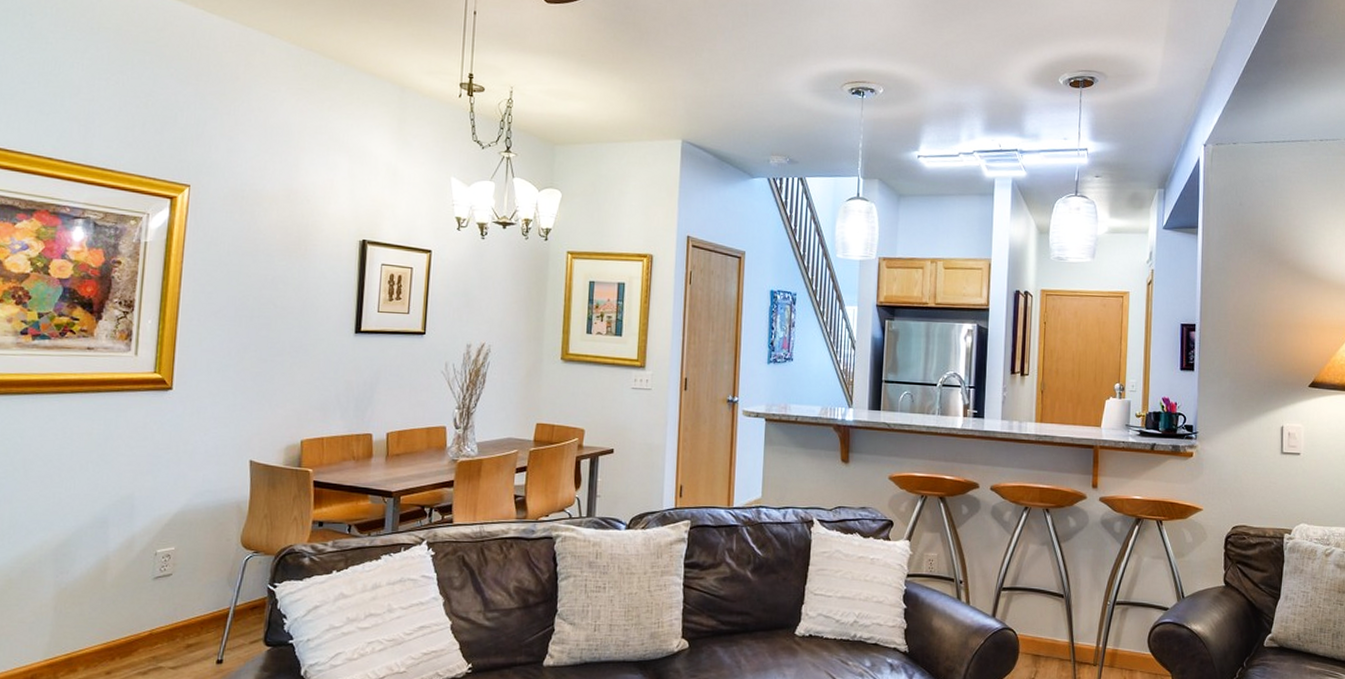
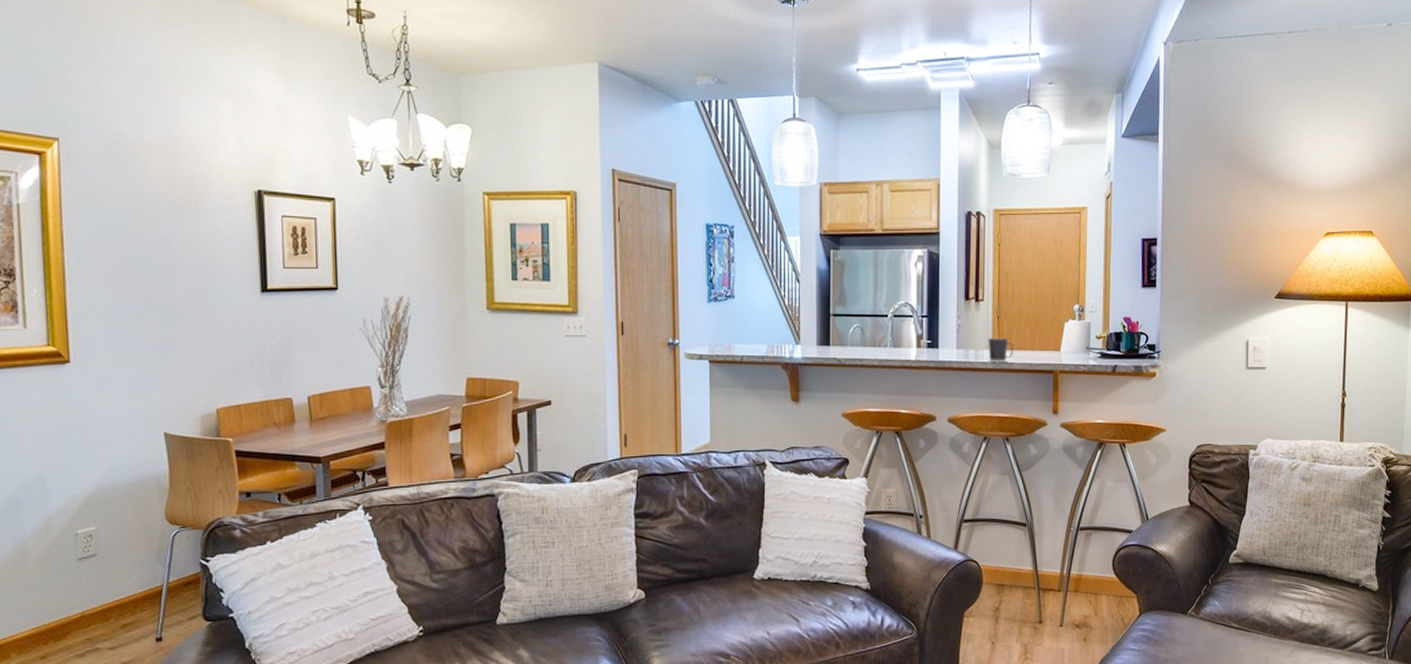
mug: none [1030,410,1056,436] -> present [987,337,1013,363]

